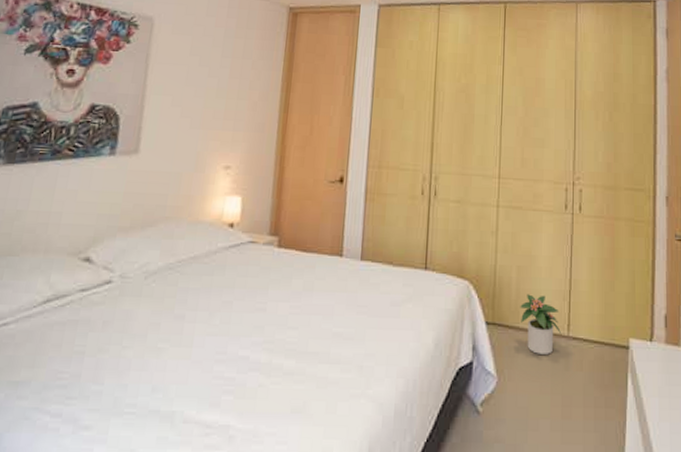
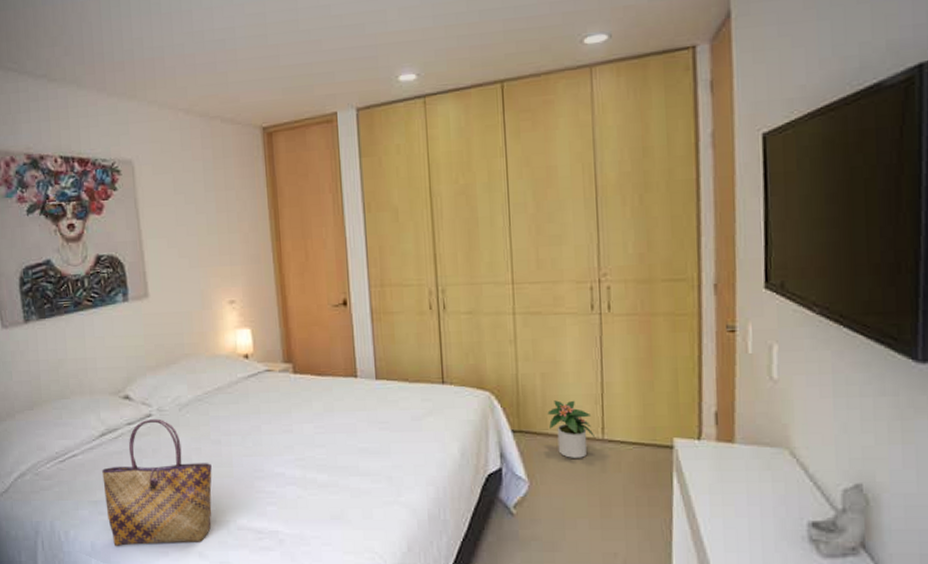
tote bag: none [26,286,169,442] -> present [102,418,212,547]

